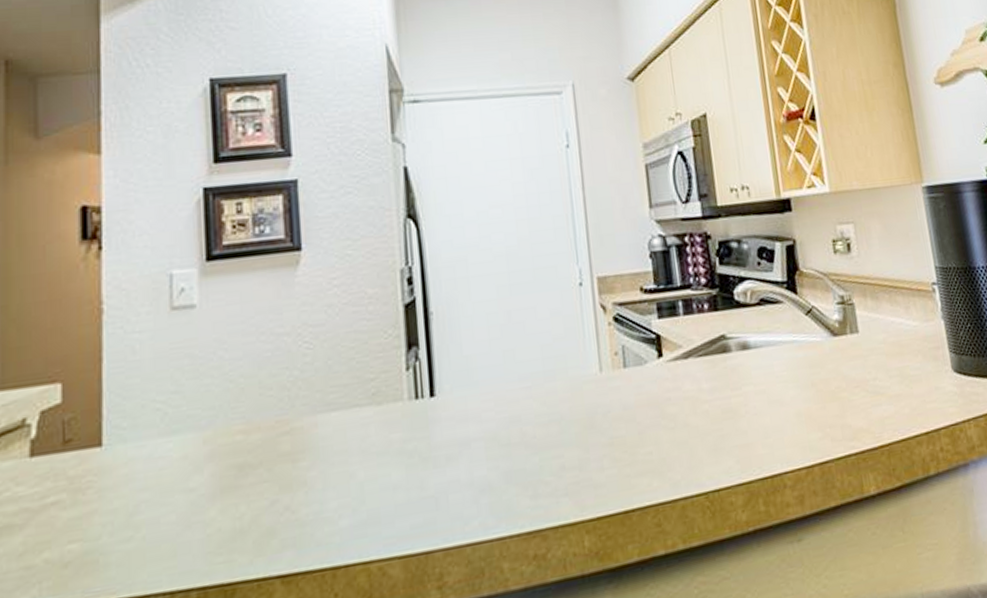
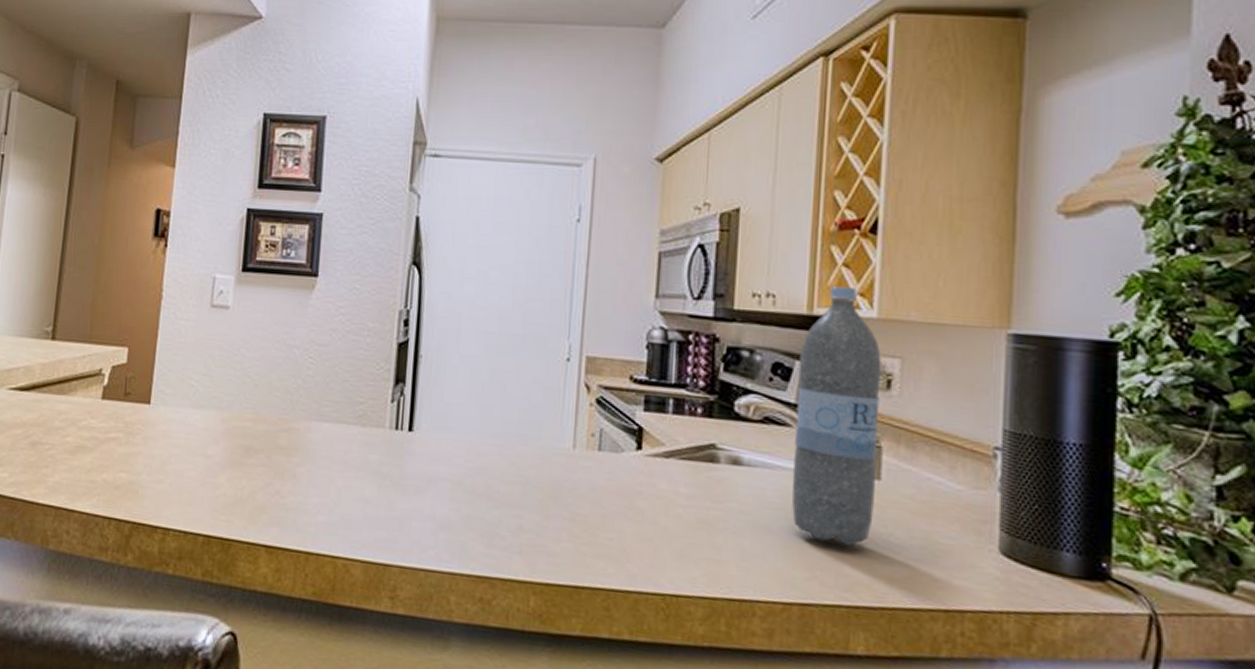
water bottle: none [777,169,860,401] -> present [791,286,882,547]

